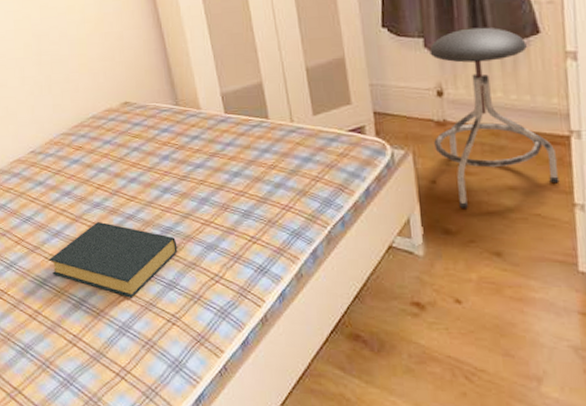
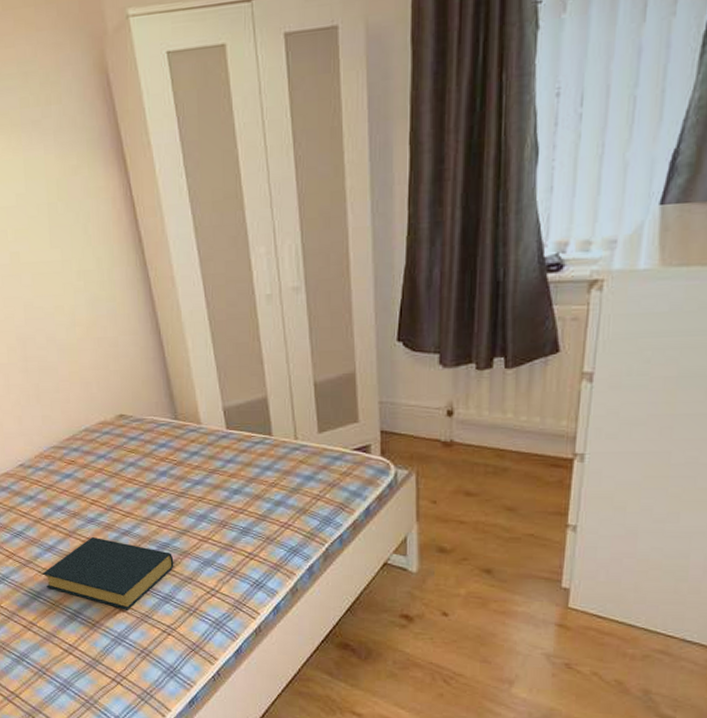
stool: present [429,27,560,209] -> none [439,344,558,529]

